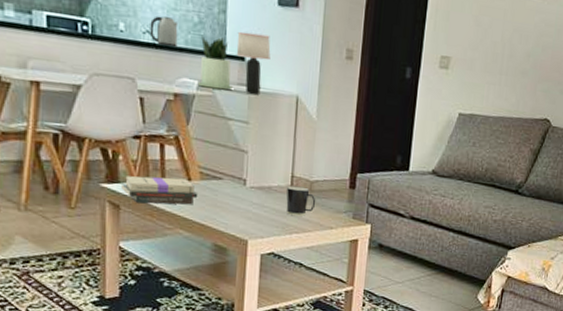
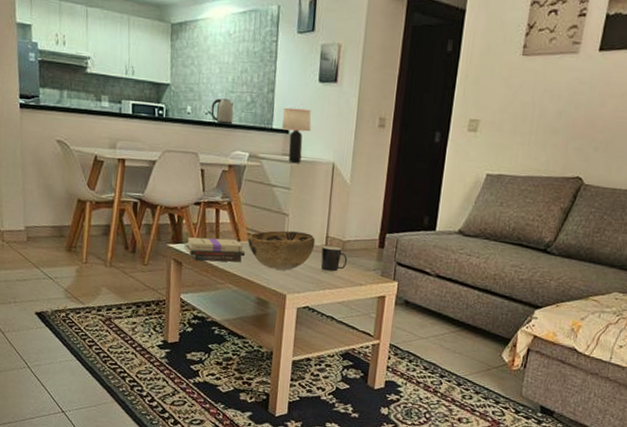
planter: present [197,34,234,91] -> none [248,112,279,161]
decorative bowl: none [200,169,279,214] -> present [248,230,315,271]

